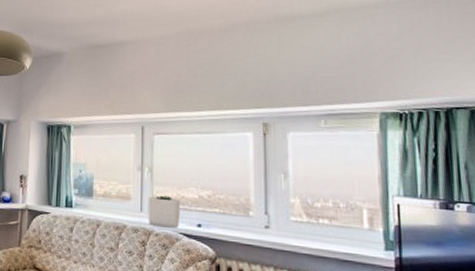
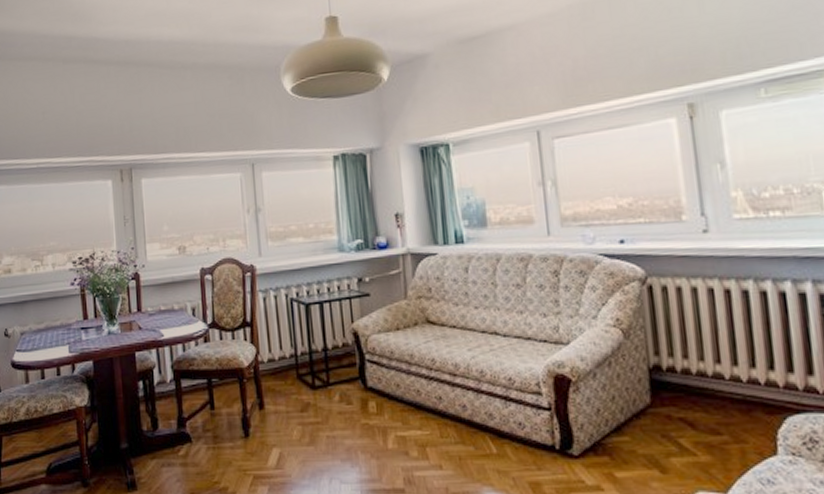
planter: present [148,195,181,228] -> none [555,211,598,251]

